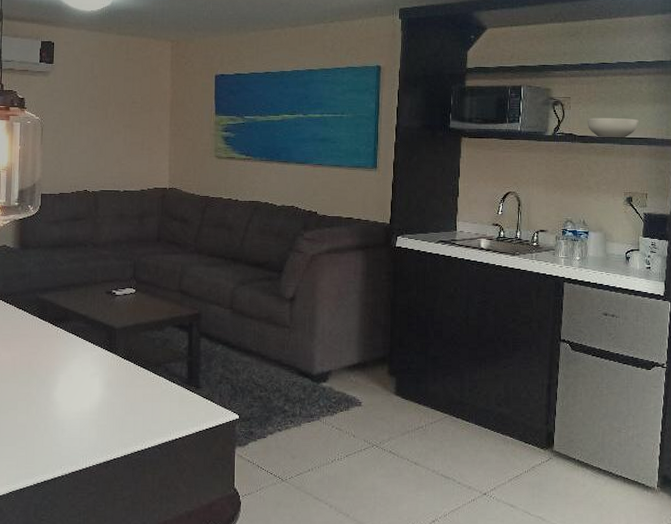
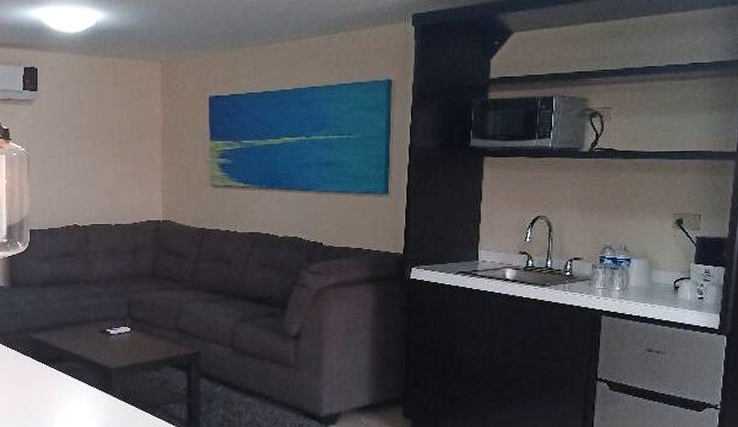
bowl: present [587,118,640,138] -> none [630,129,693,153]

